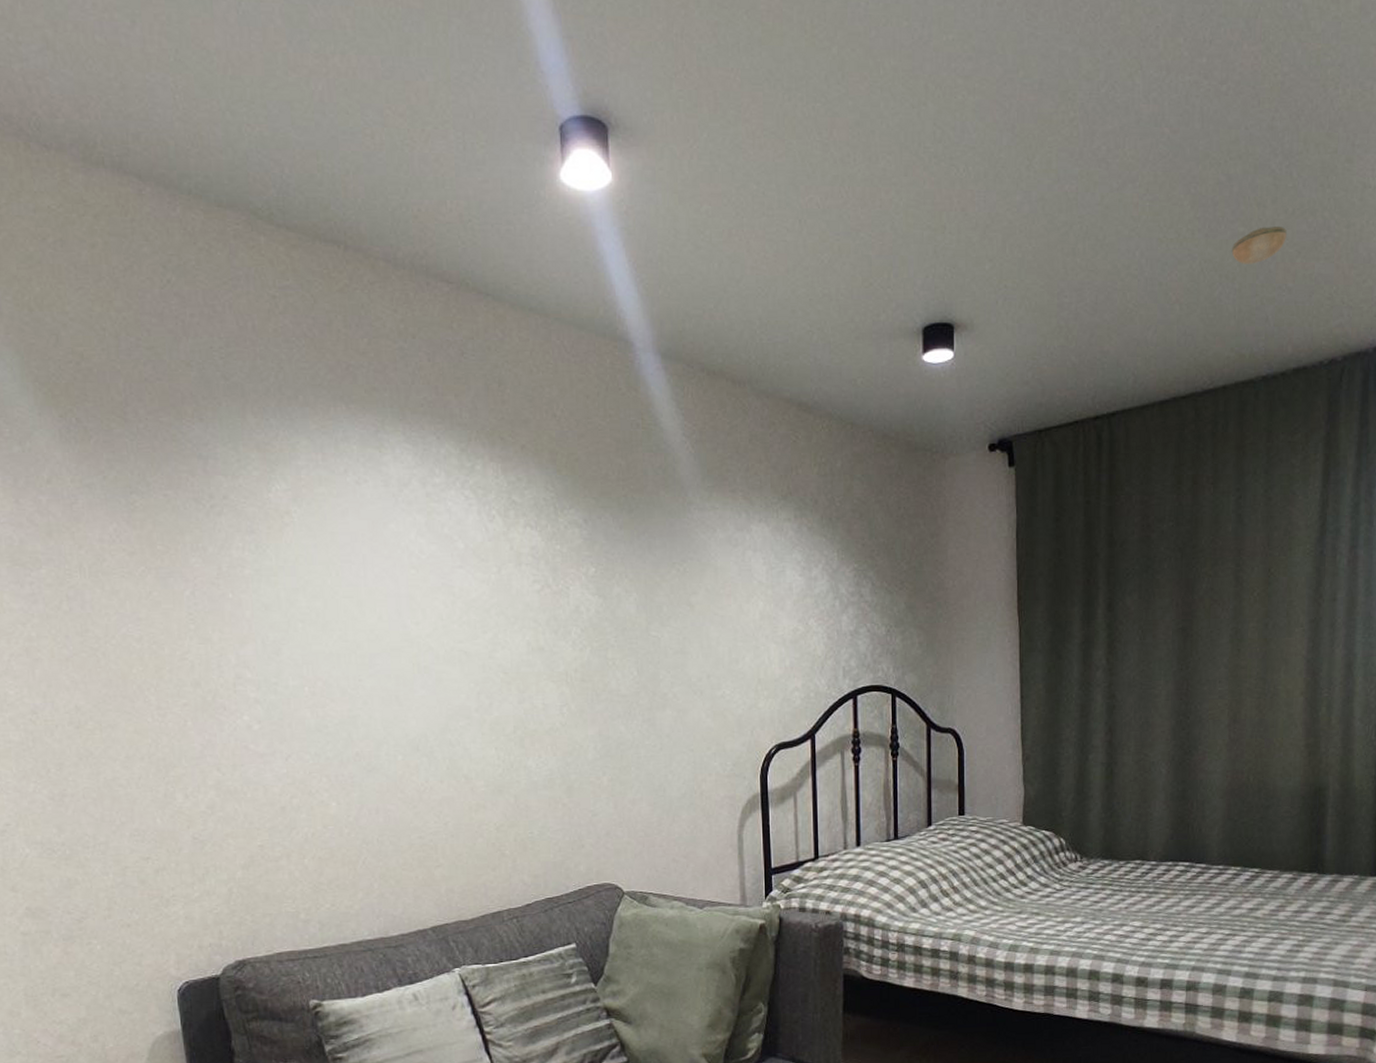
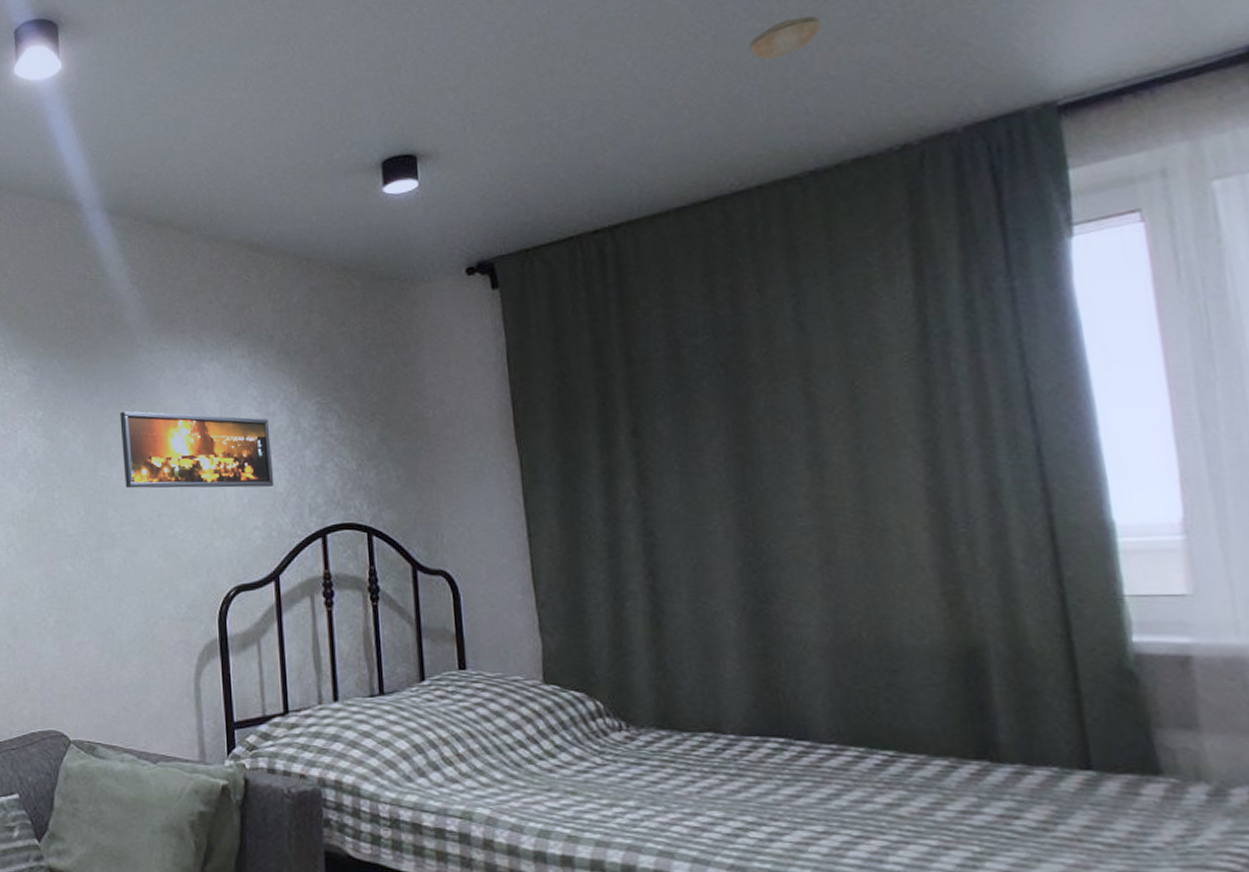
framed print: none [671,570,814,650] -> present [120,411,274,489]

